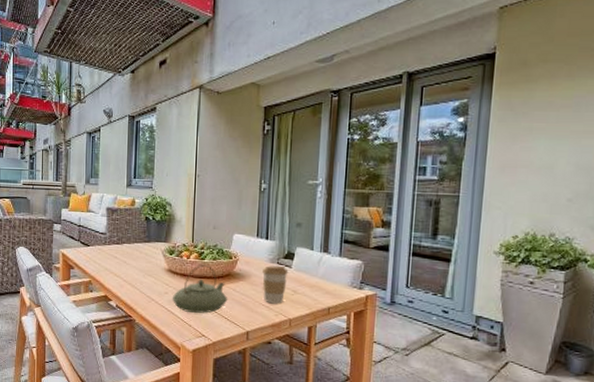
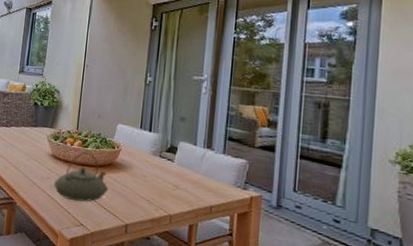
coffee cup: present [262,266,289,304] -> none [144,158,171,198]

